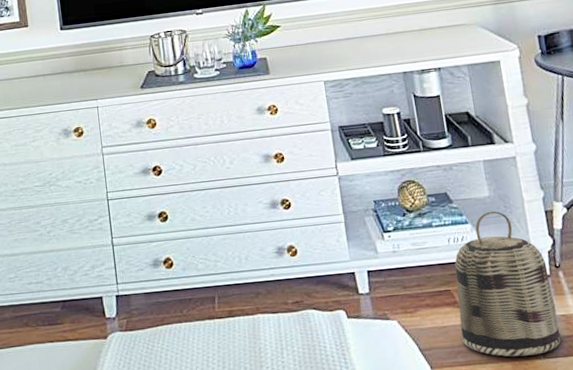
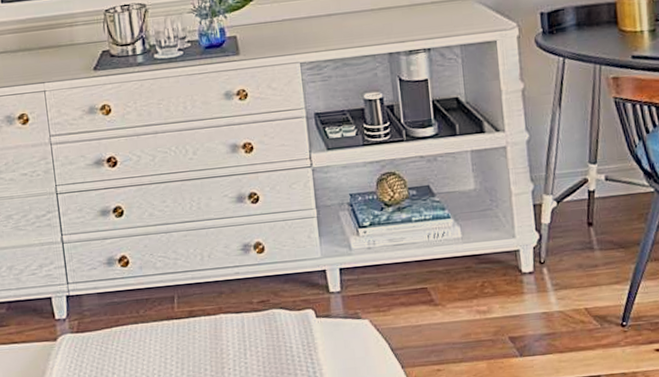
basket: present [455,211,562,357] -> none [433,204,541,356]

